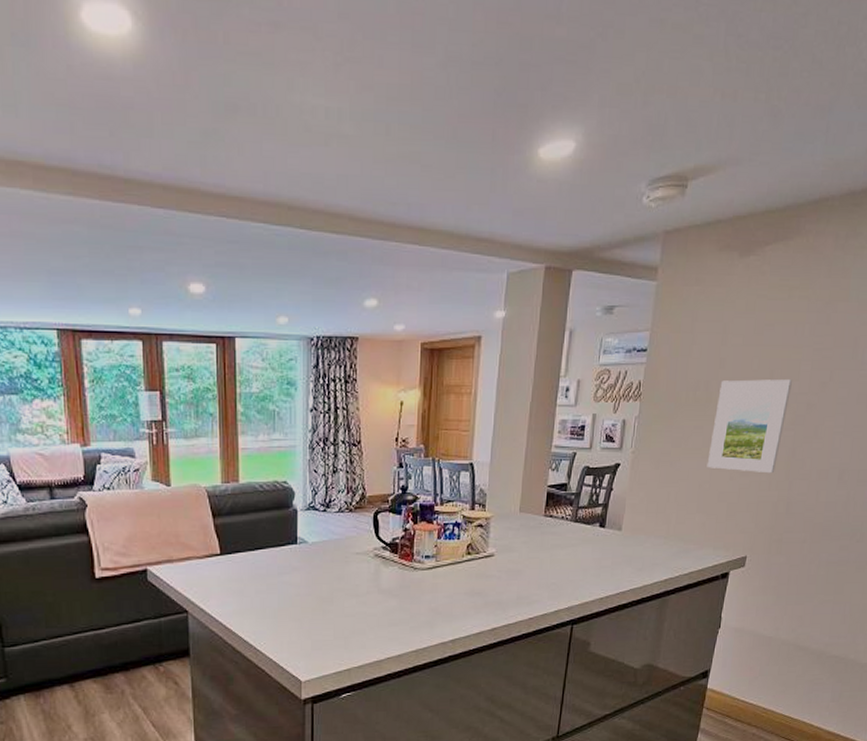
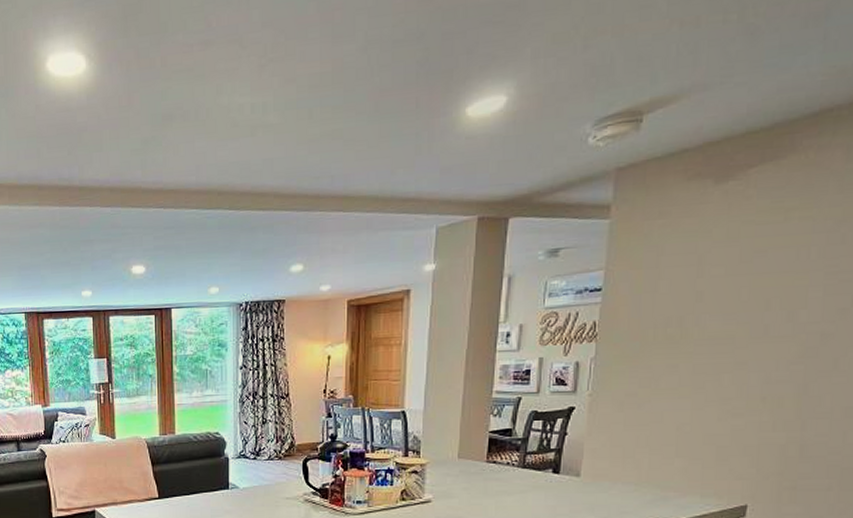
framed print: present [707,379,793,474] -> none [686,308,798,413]

